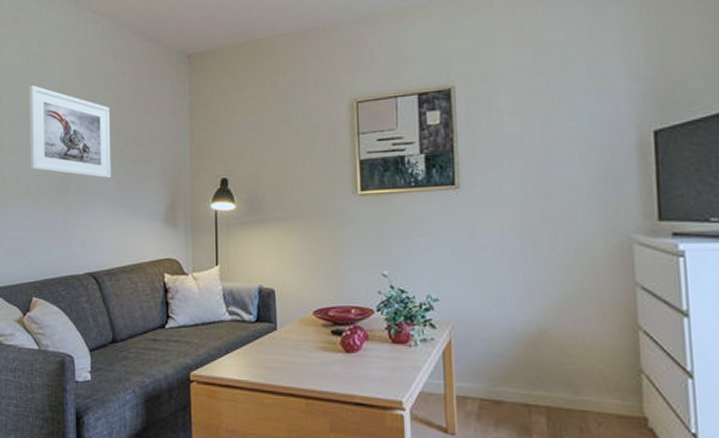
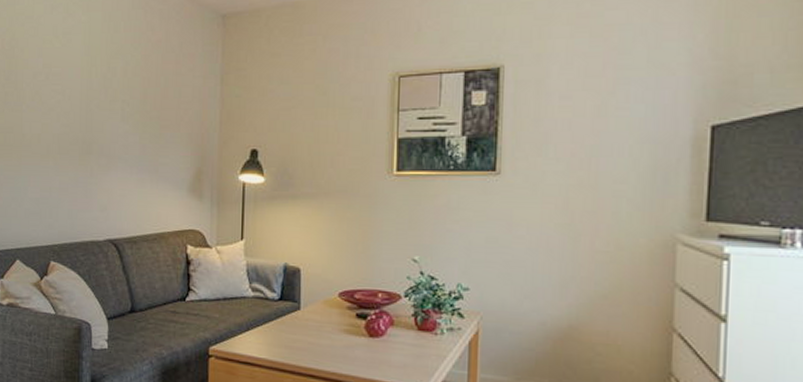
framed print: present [29,85,111,179] -> none [52,37,138,143]

